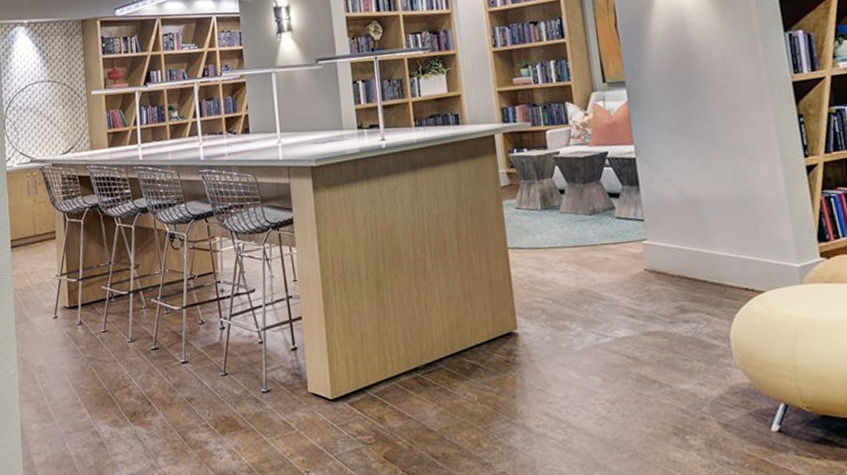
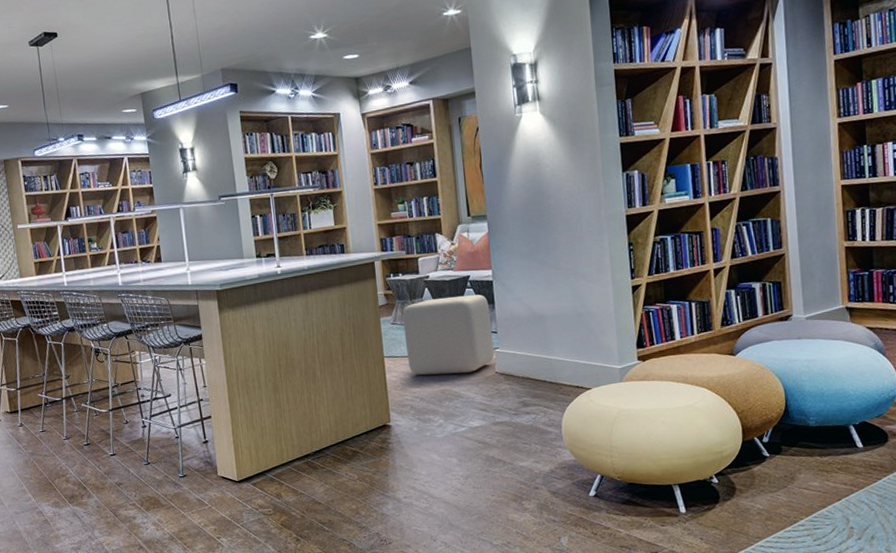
pouf: none [528,173,642,272] -> present [402,294,494,376]

